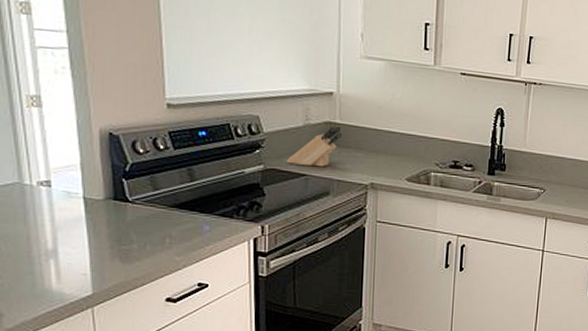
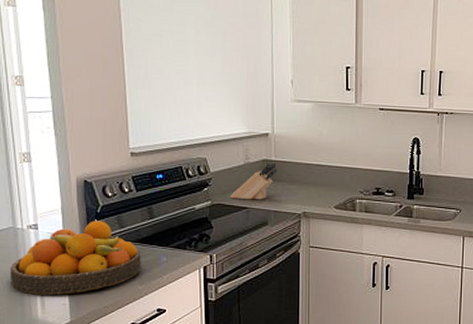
fruit bowl: none [15,180,179,263] -> present [9,221,141,295]

